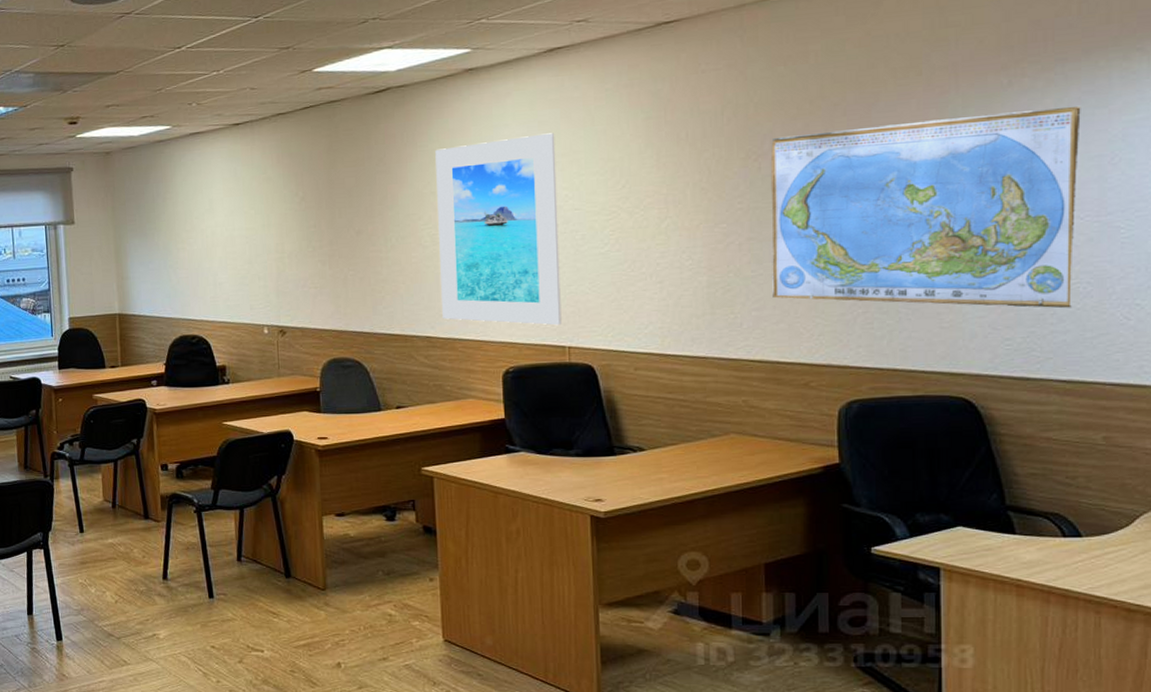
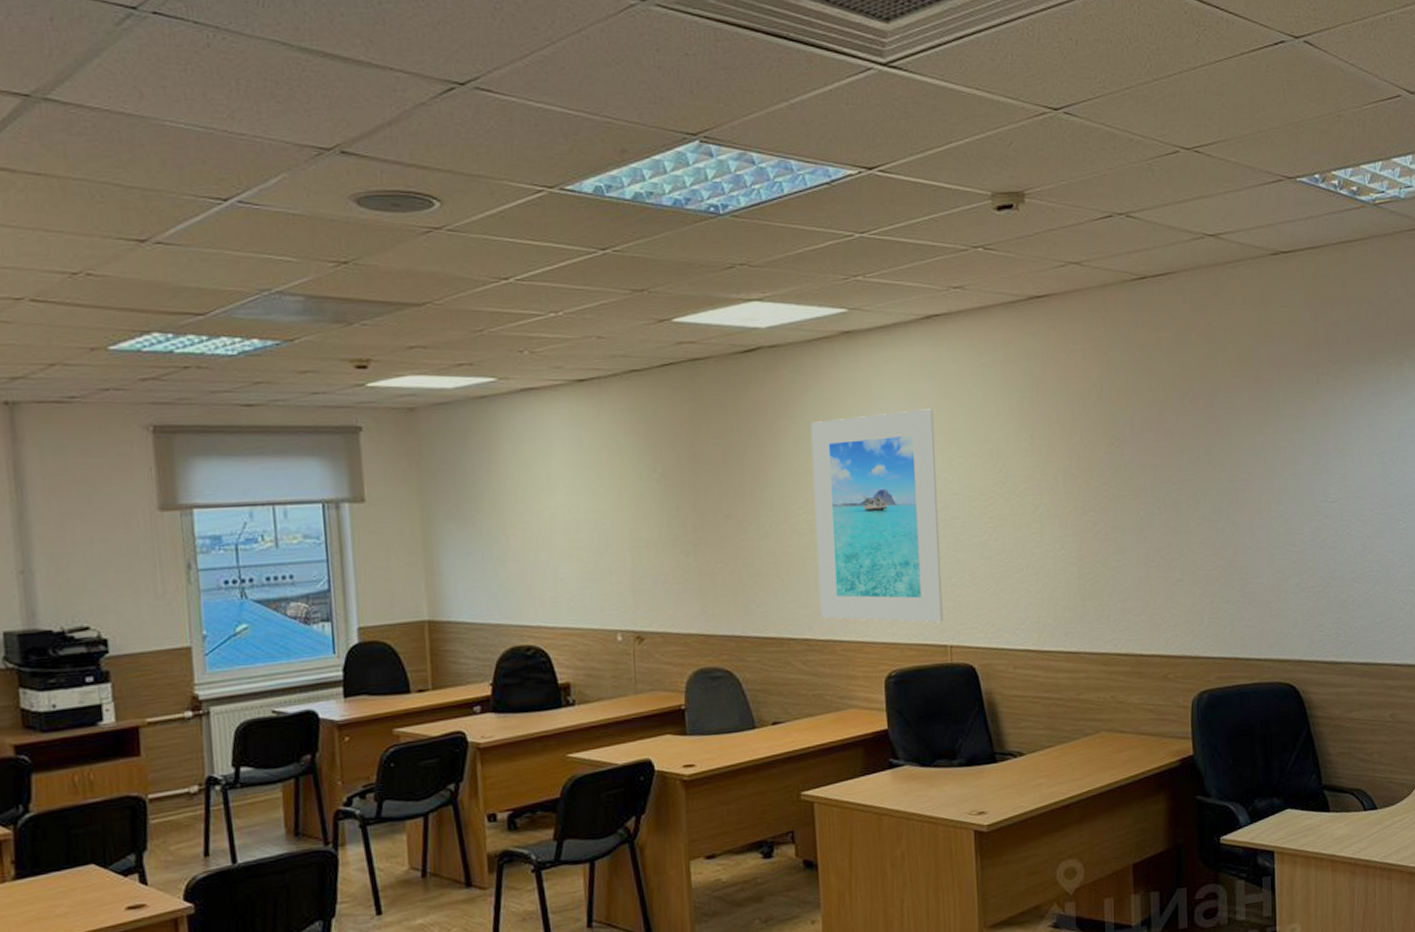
world map: present [770,105,1081,309] -> none [1131,405,1370,596]

